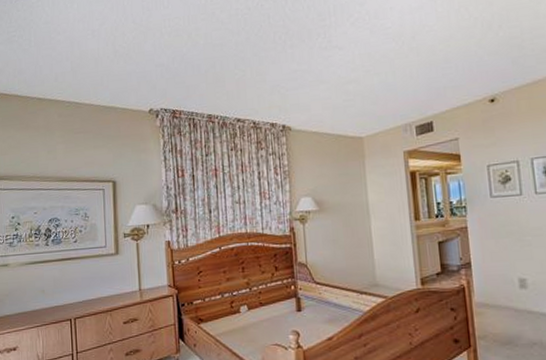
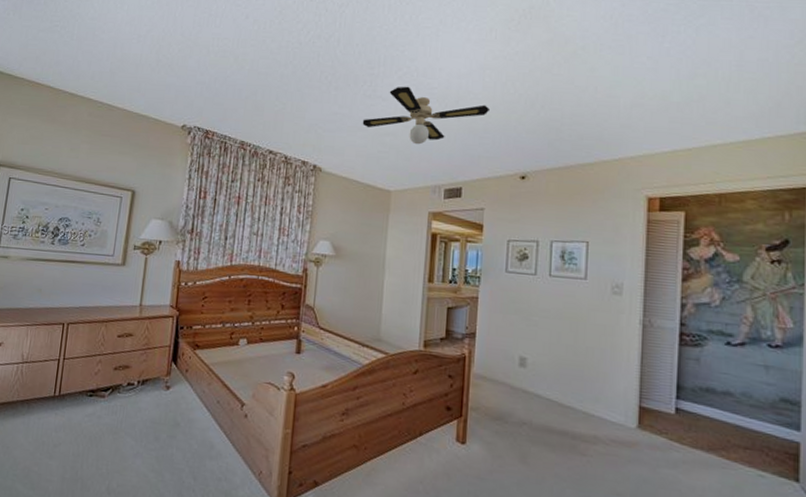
ceiling fan: none [323,31,448,87] -> present [362,86,491,145]

